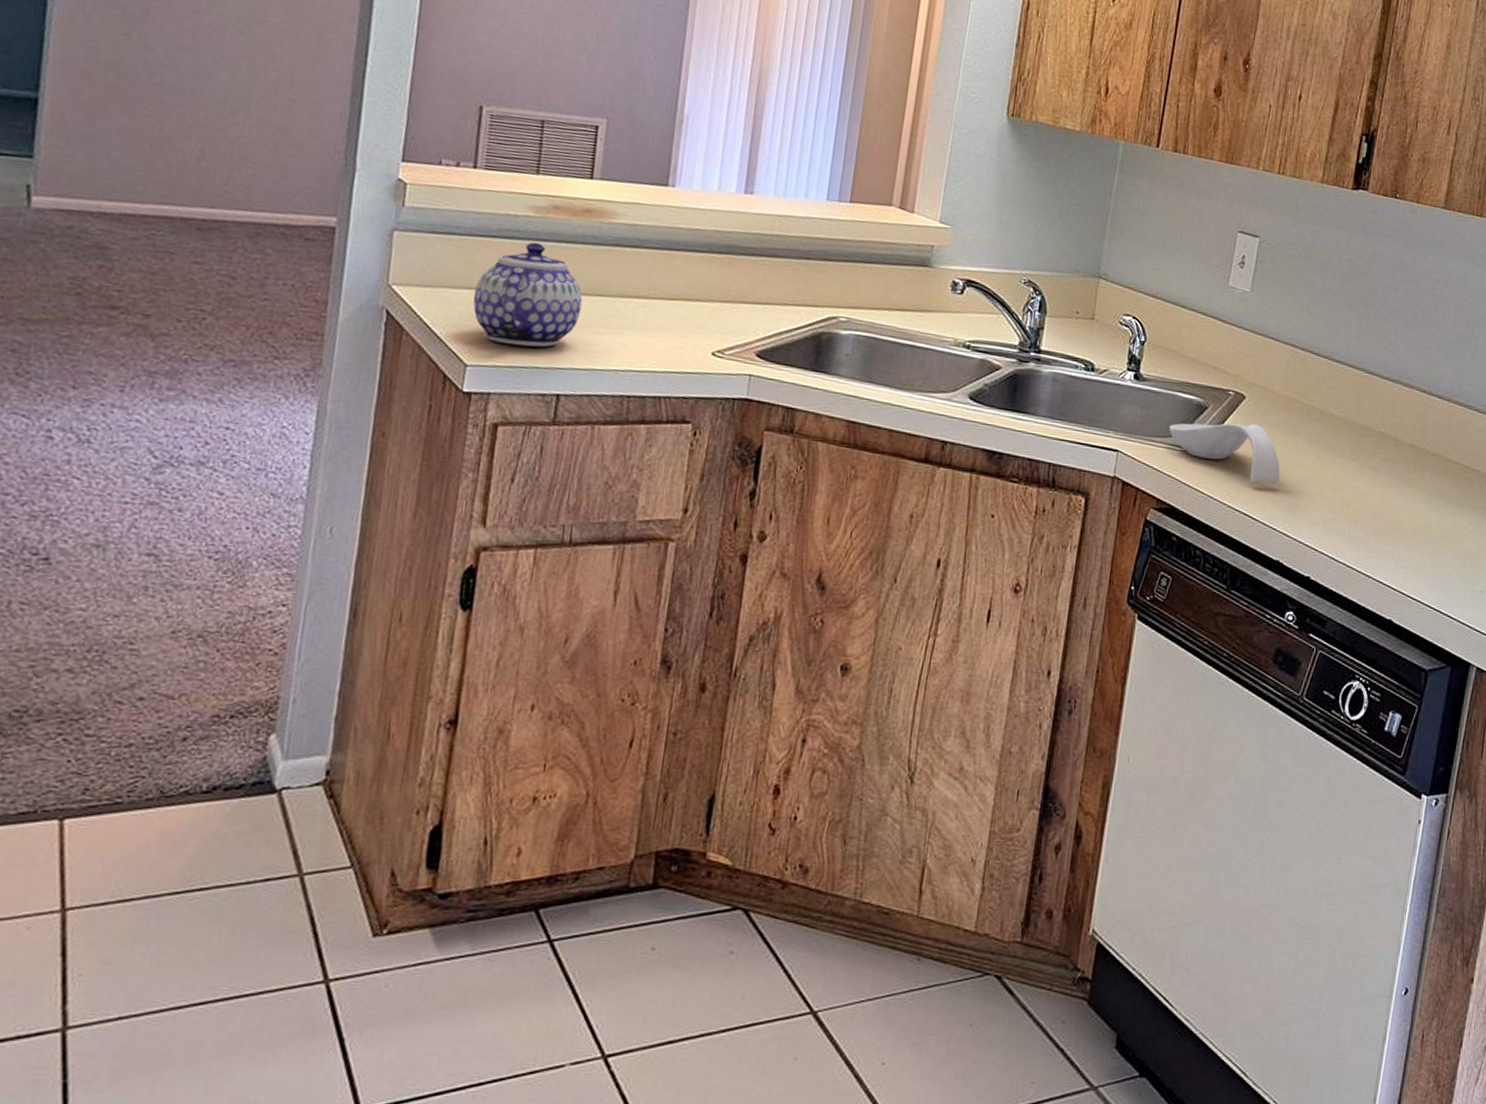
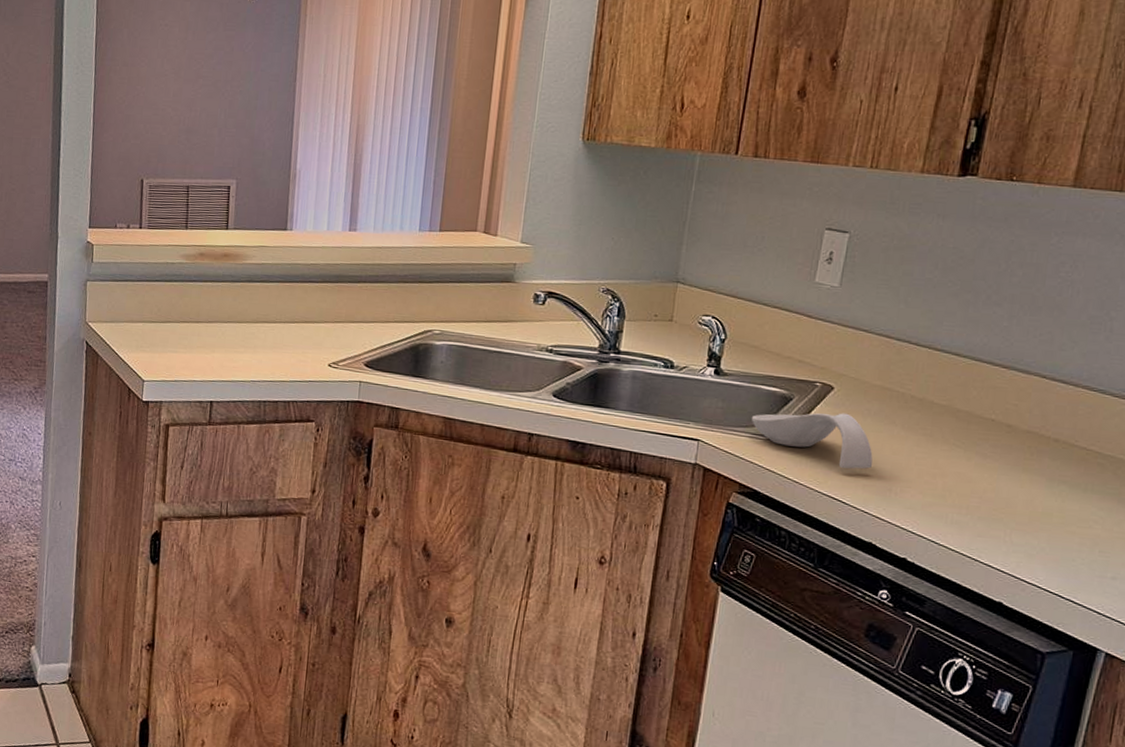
teapot: present [473,242,583,347] -> none [145,283,226,365]

